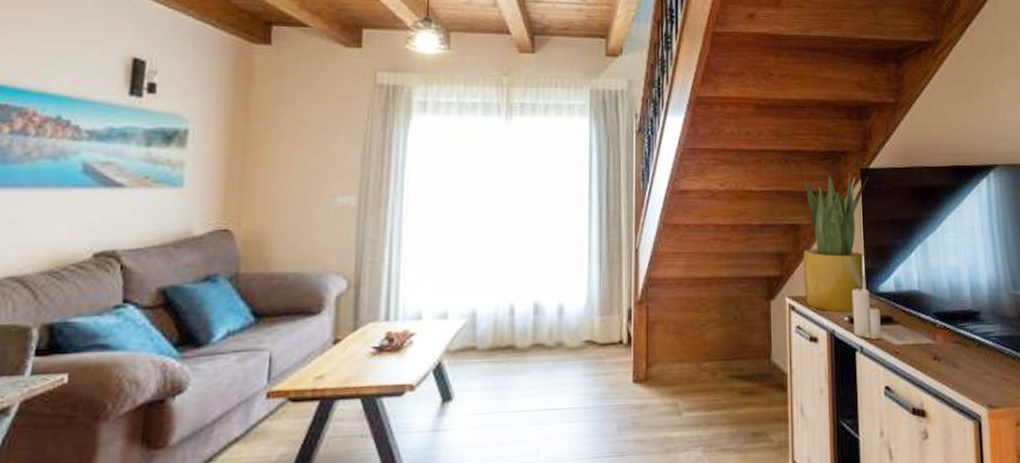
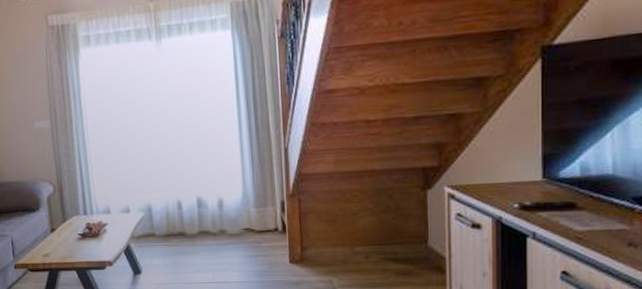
planter: present [803,173,869,312] -> none [465,52,552,199]
candle: present [852,286,882,340] -> none [525,172,561,227]

